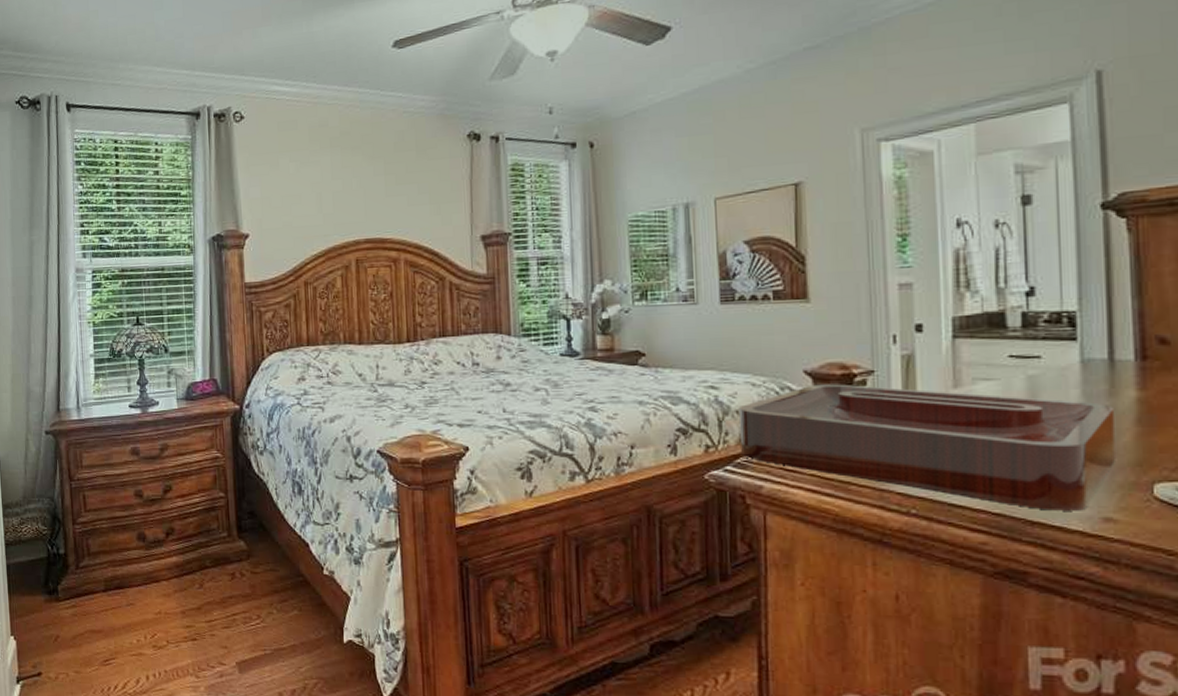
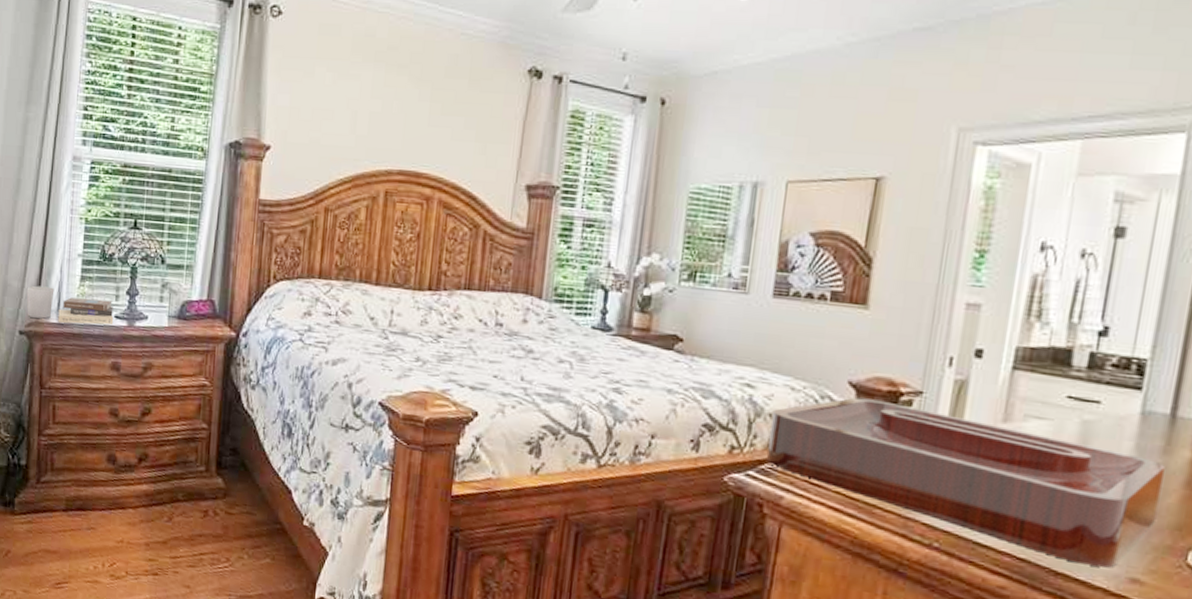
candle holder: none [48,388,73,419] -> present [26,285,55,319]
books: none [78,392,129,419] -> present [58,297,114,326]

